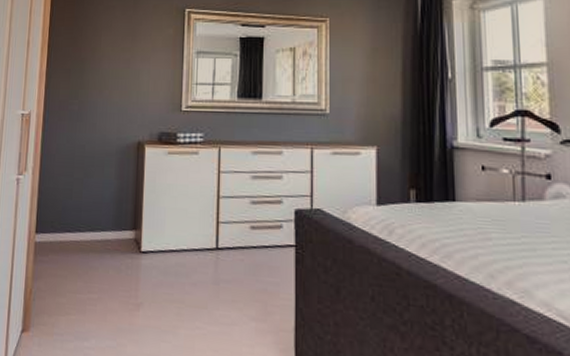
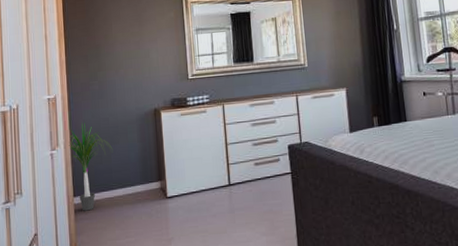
potted plant: none [37,147,86,253] -> present [68,123,113,211]

